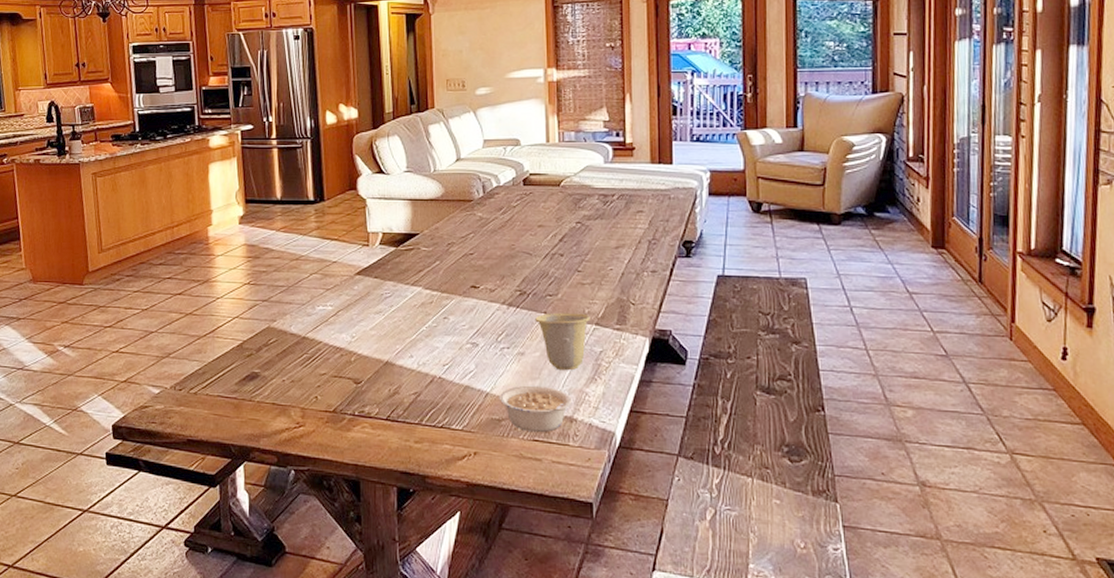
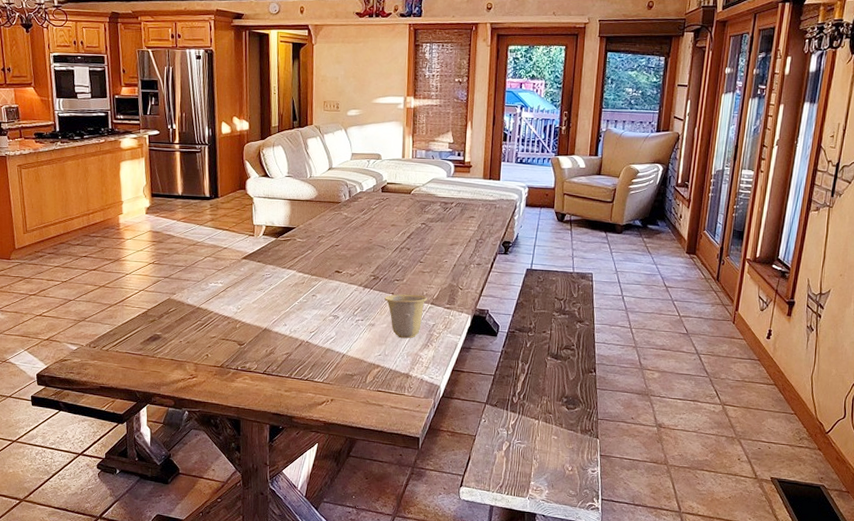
legume: present [499,385,572,433] -> none [352,349,409,385]

